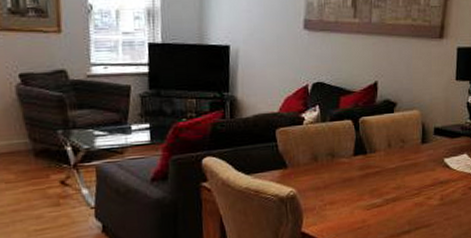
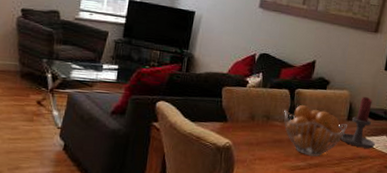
fruit basket: none [350,134,422,191] -> present [284,104,347,157]
candle holder: none [413,114,456,172] -> present [338,97,376,149]

